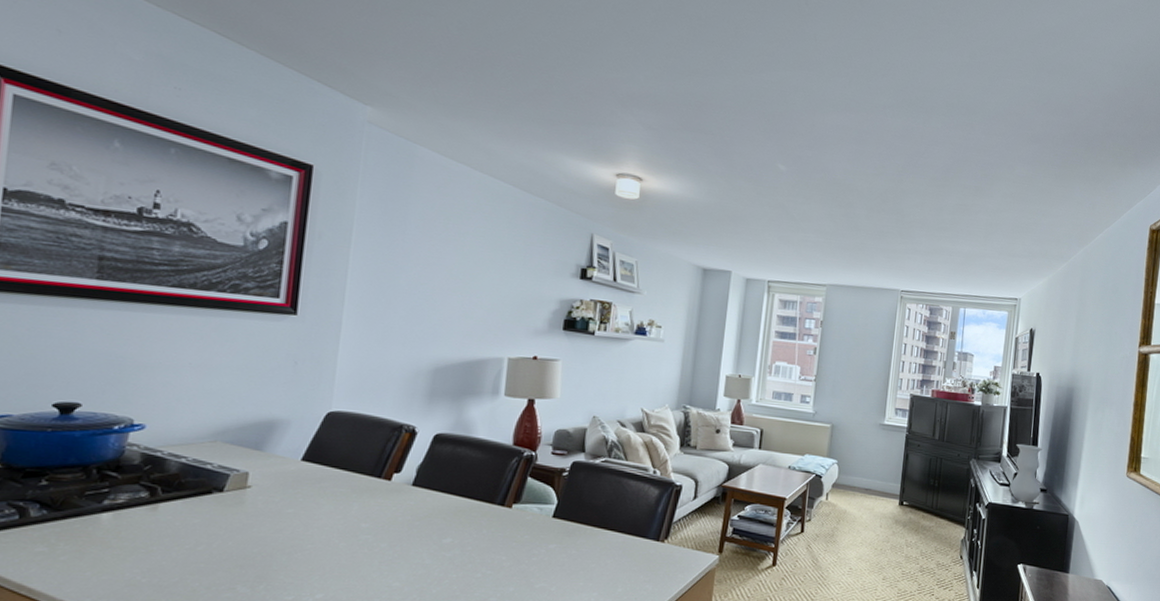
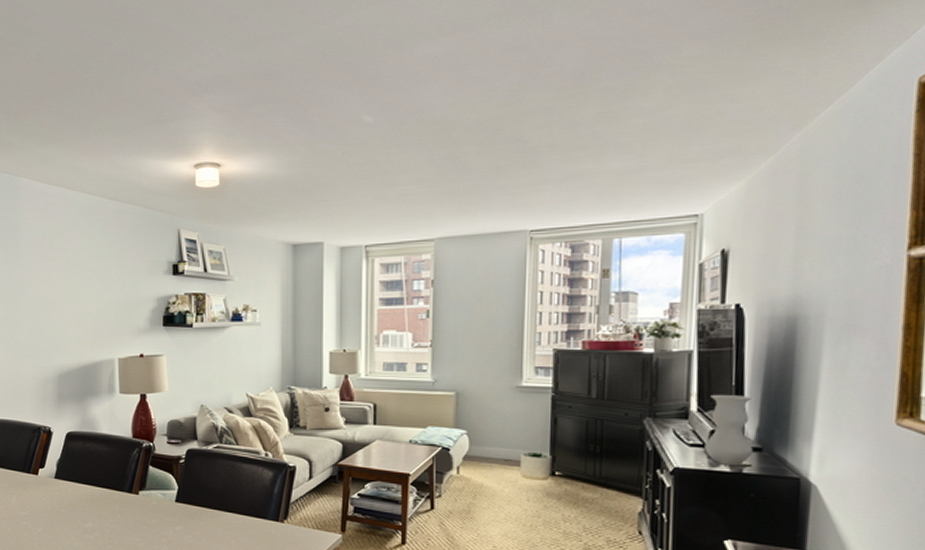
planter: none [876,483,902,509] -> present [520,452,551,480]

